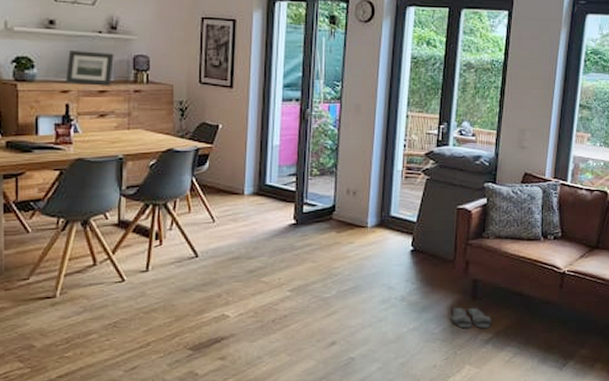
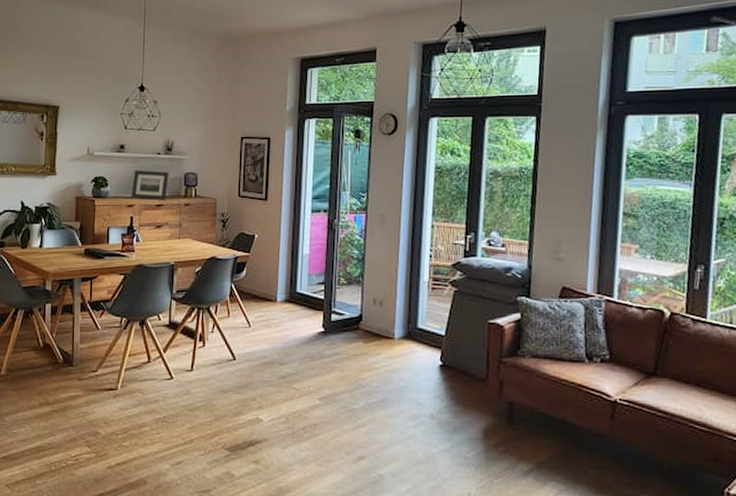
slippers: present [450,307,492,329] -> none [484,432,532,458]

